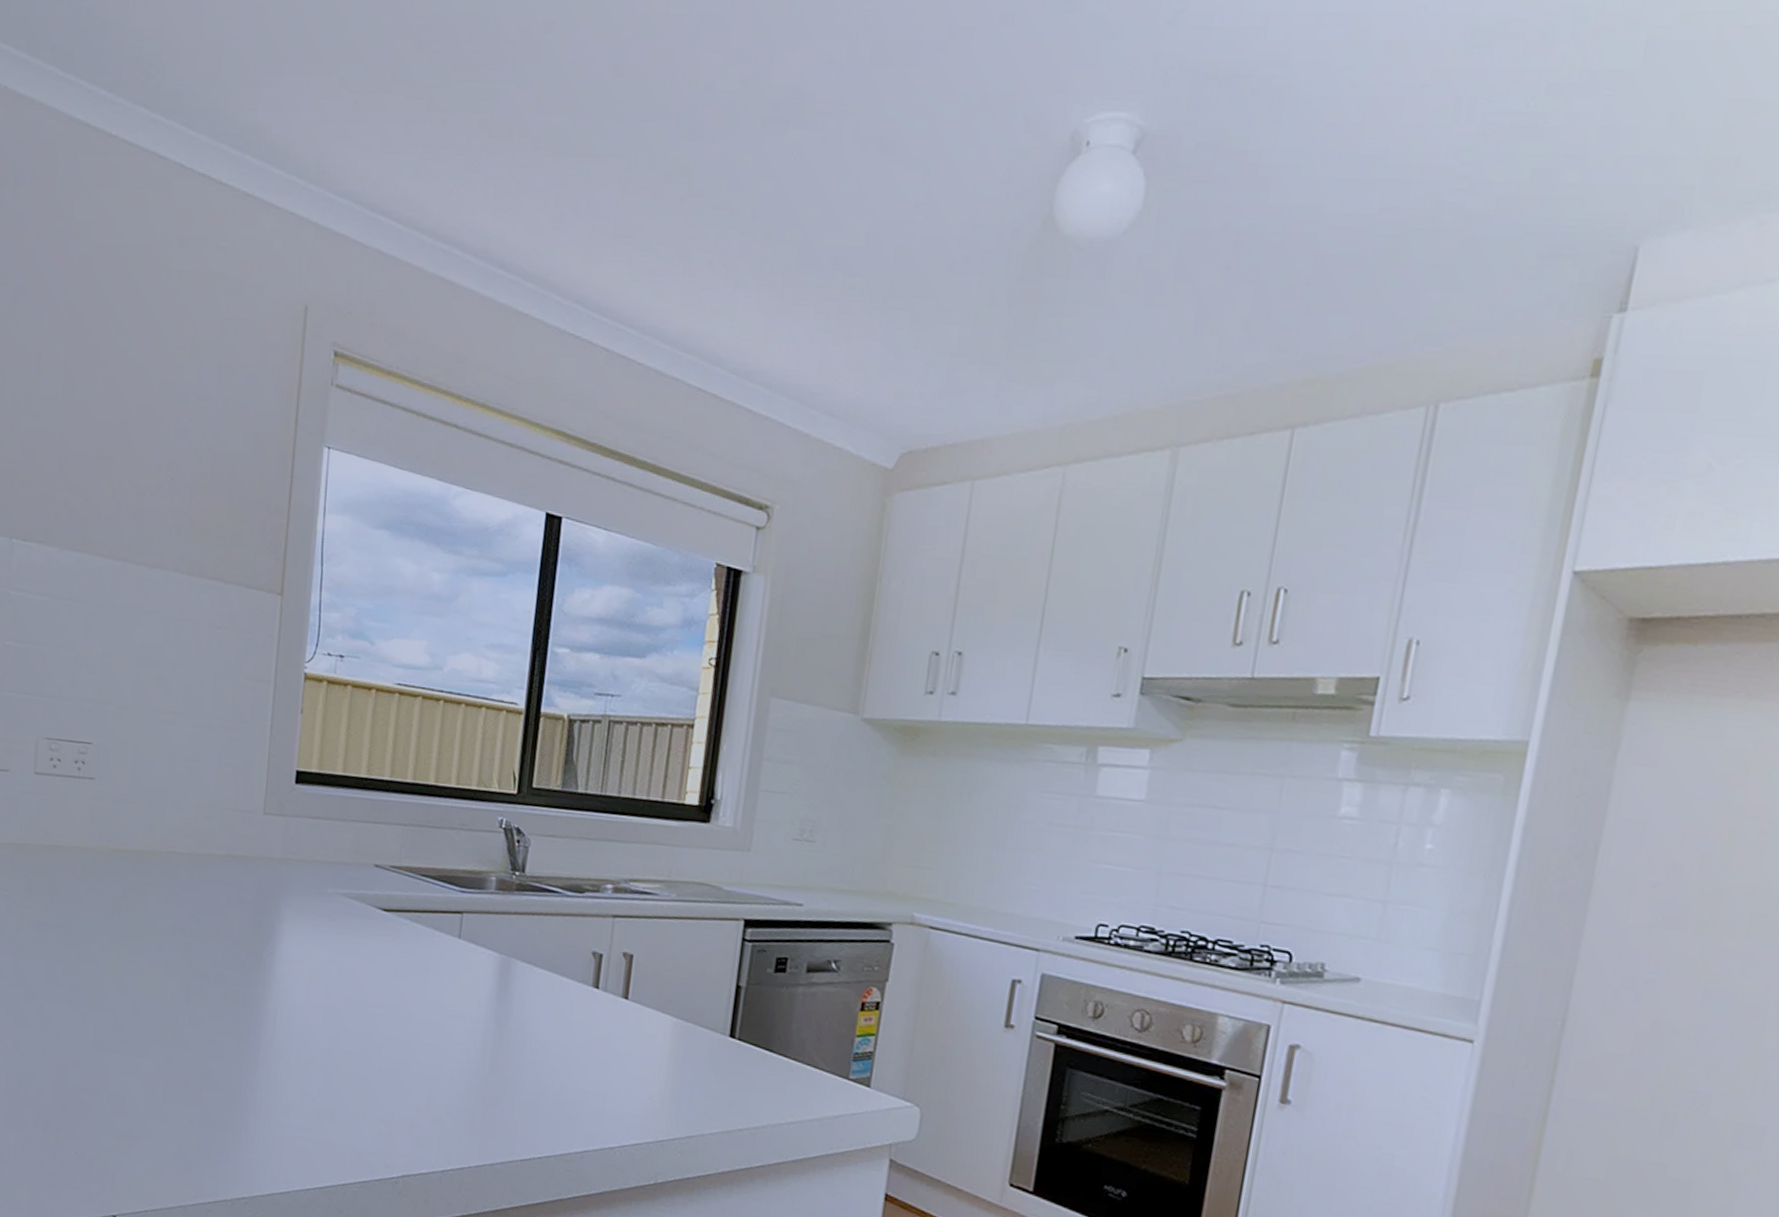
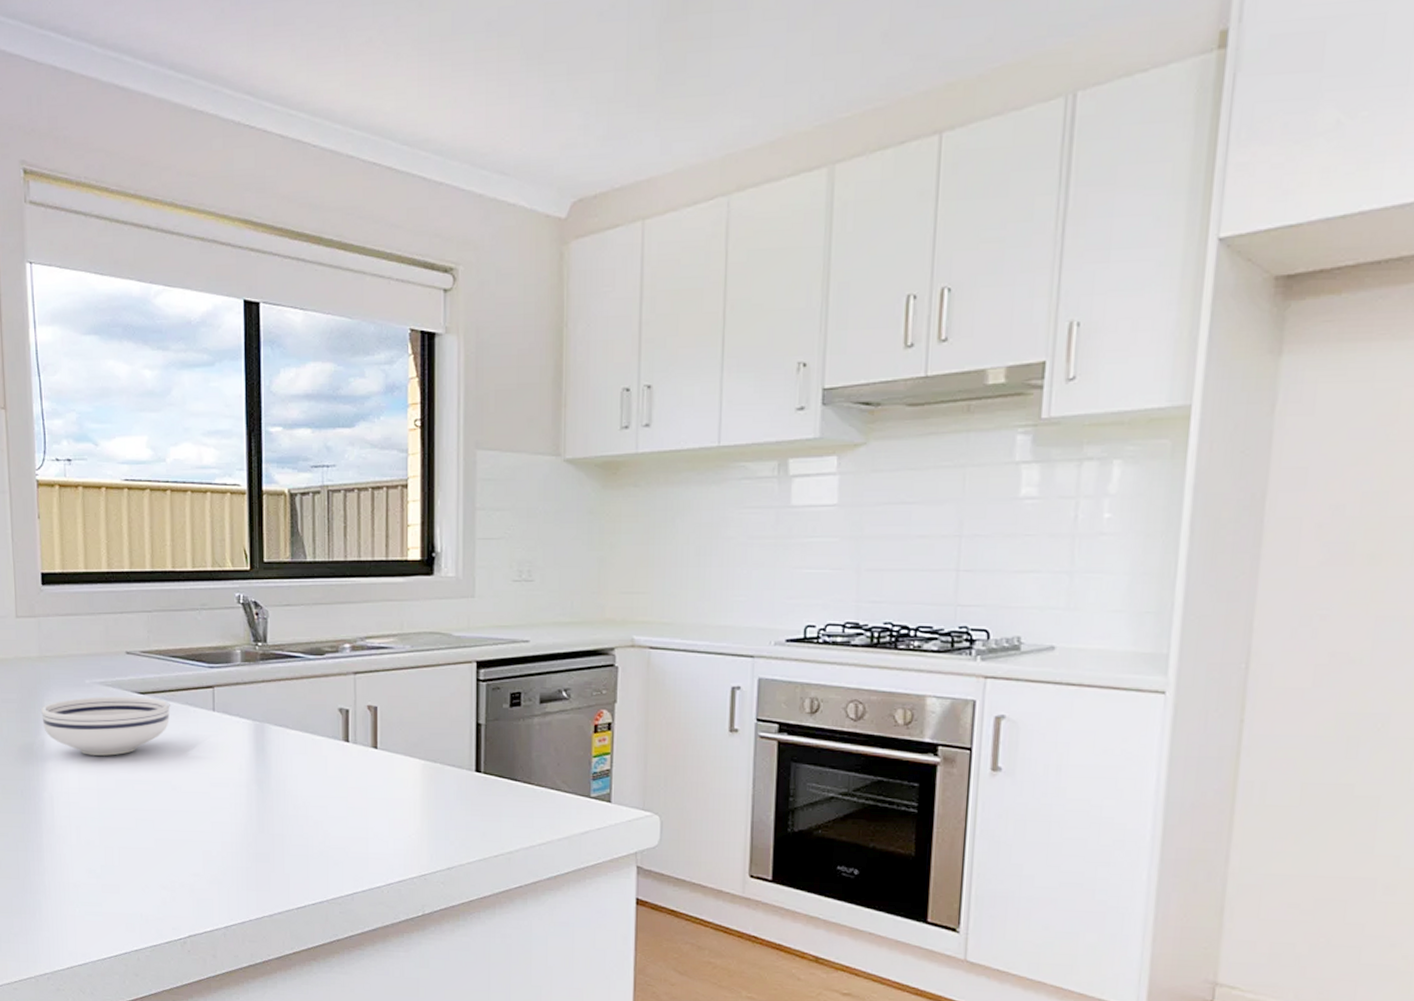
bowl: none [276,907,414,973] -> present [40,696,170,756]

